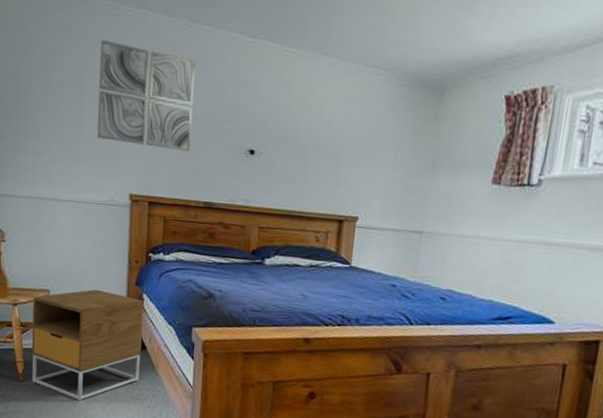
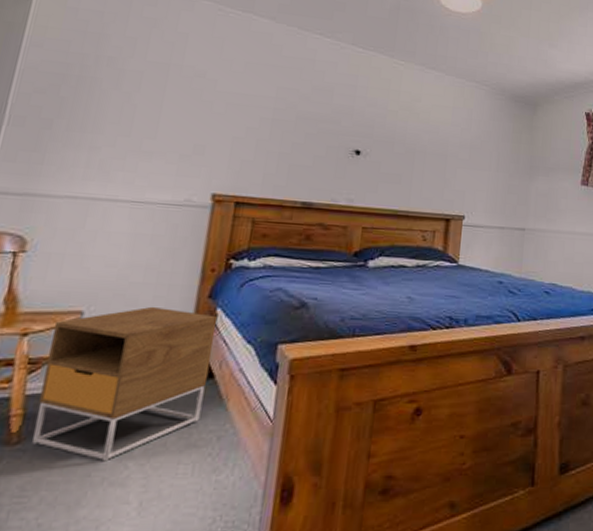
wall art: present [97,40,196,151] -> none [178,36,302,150]

